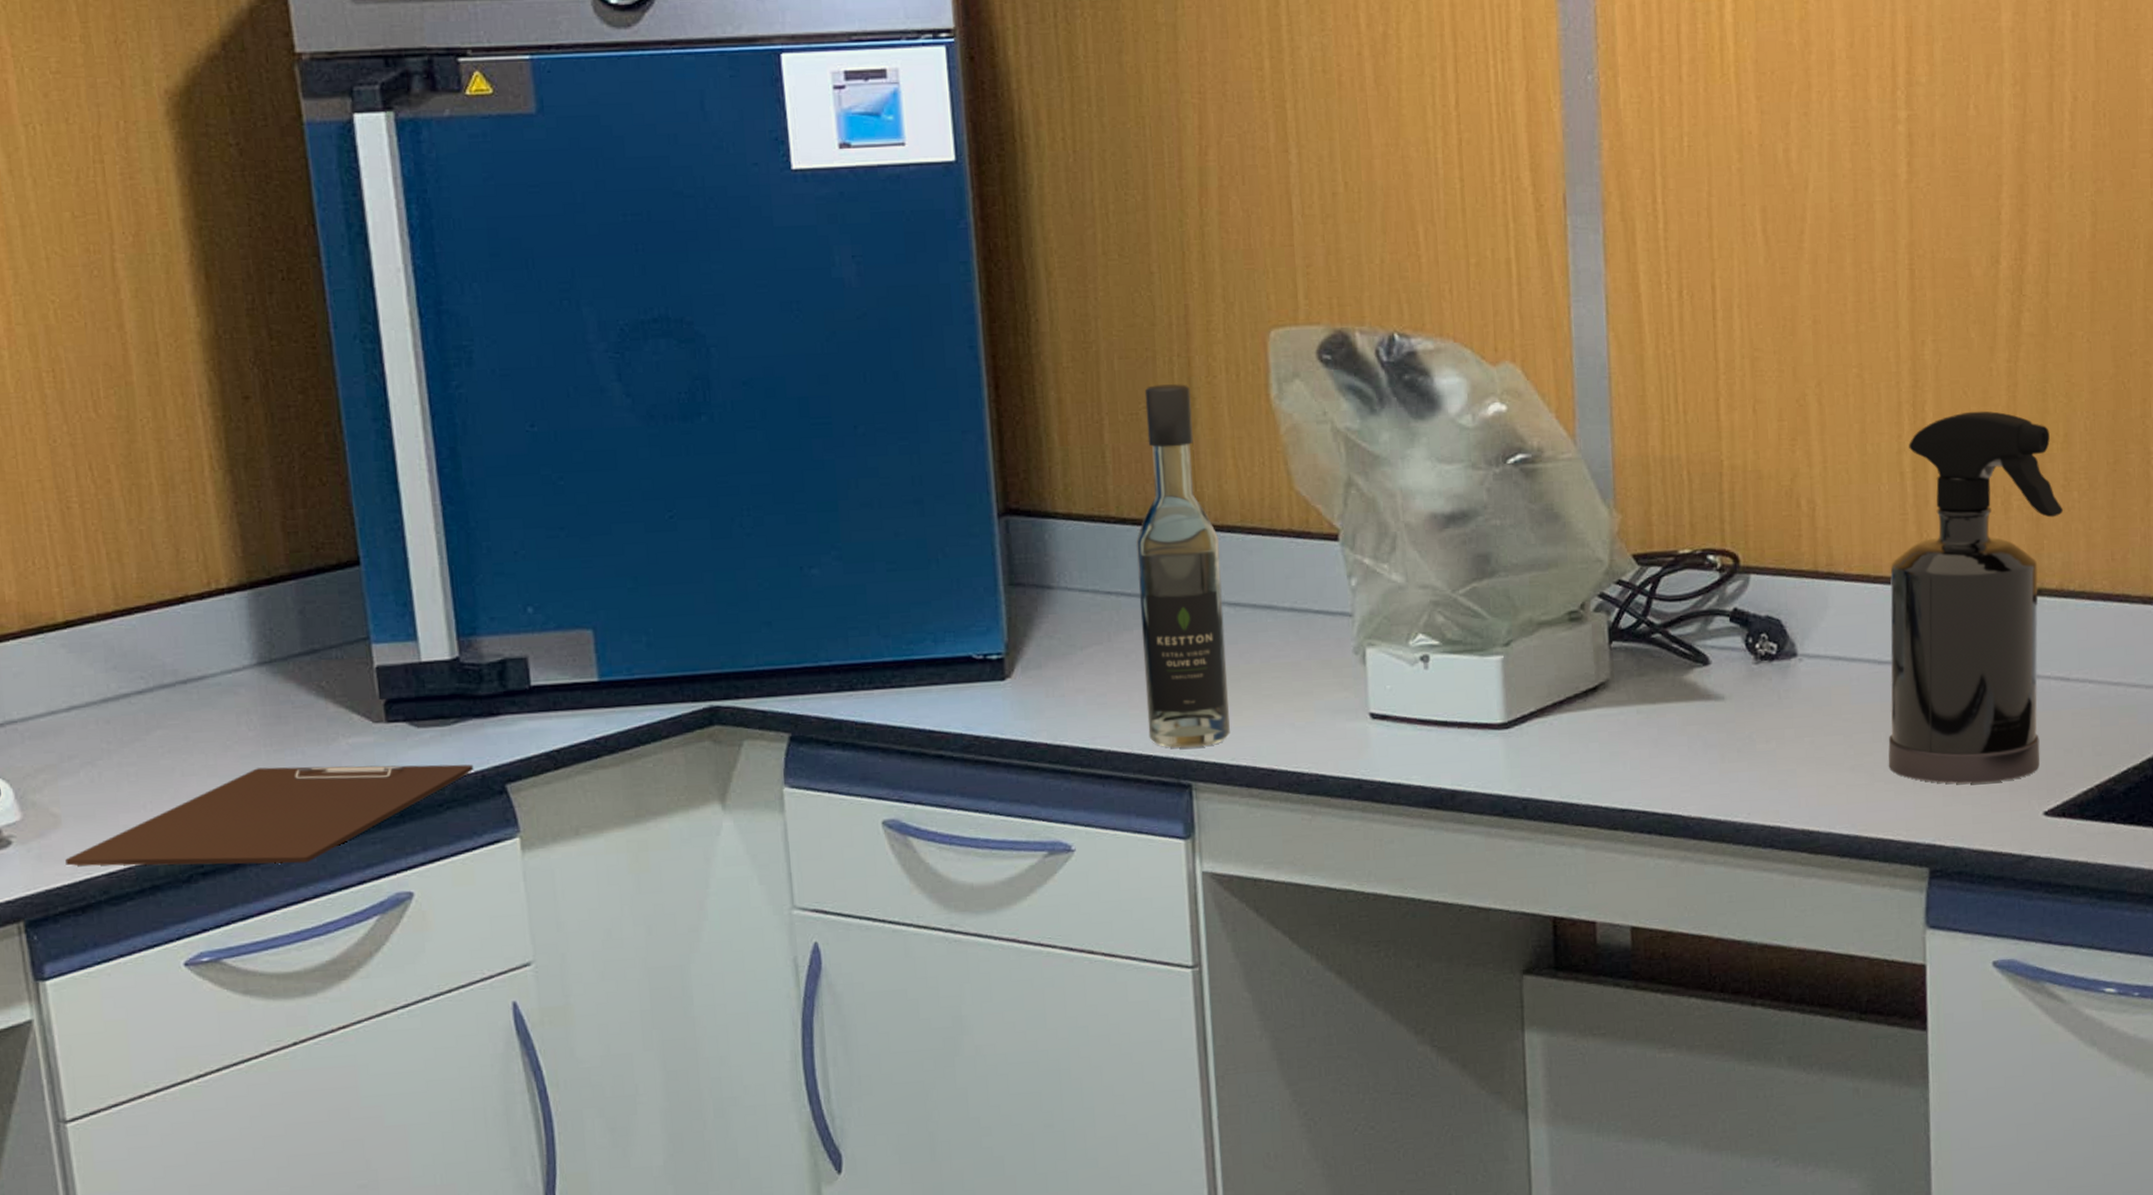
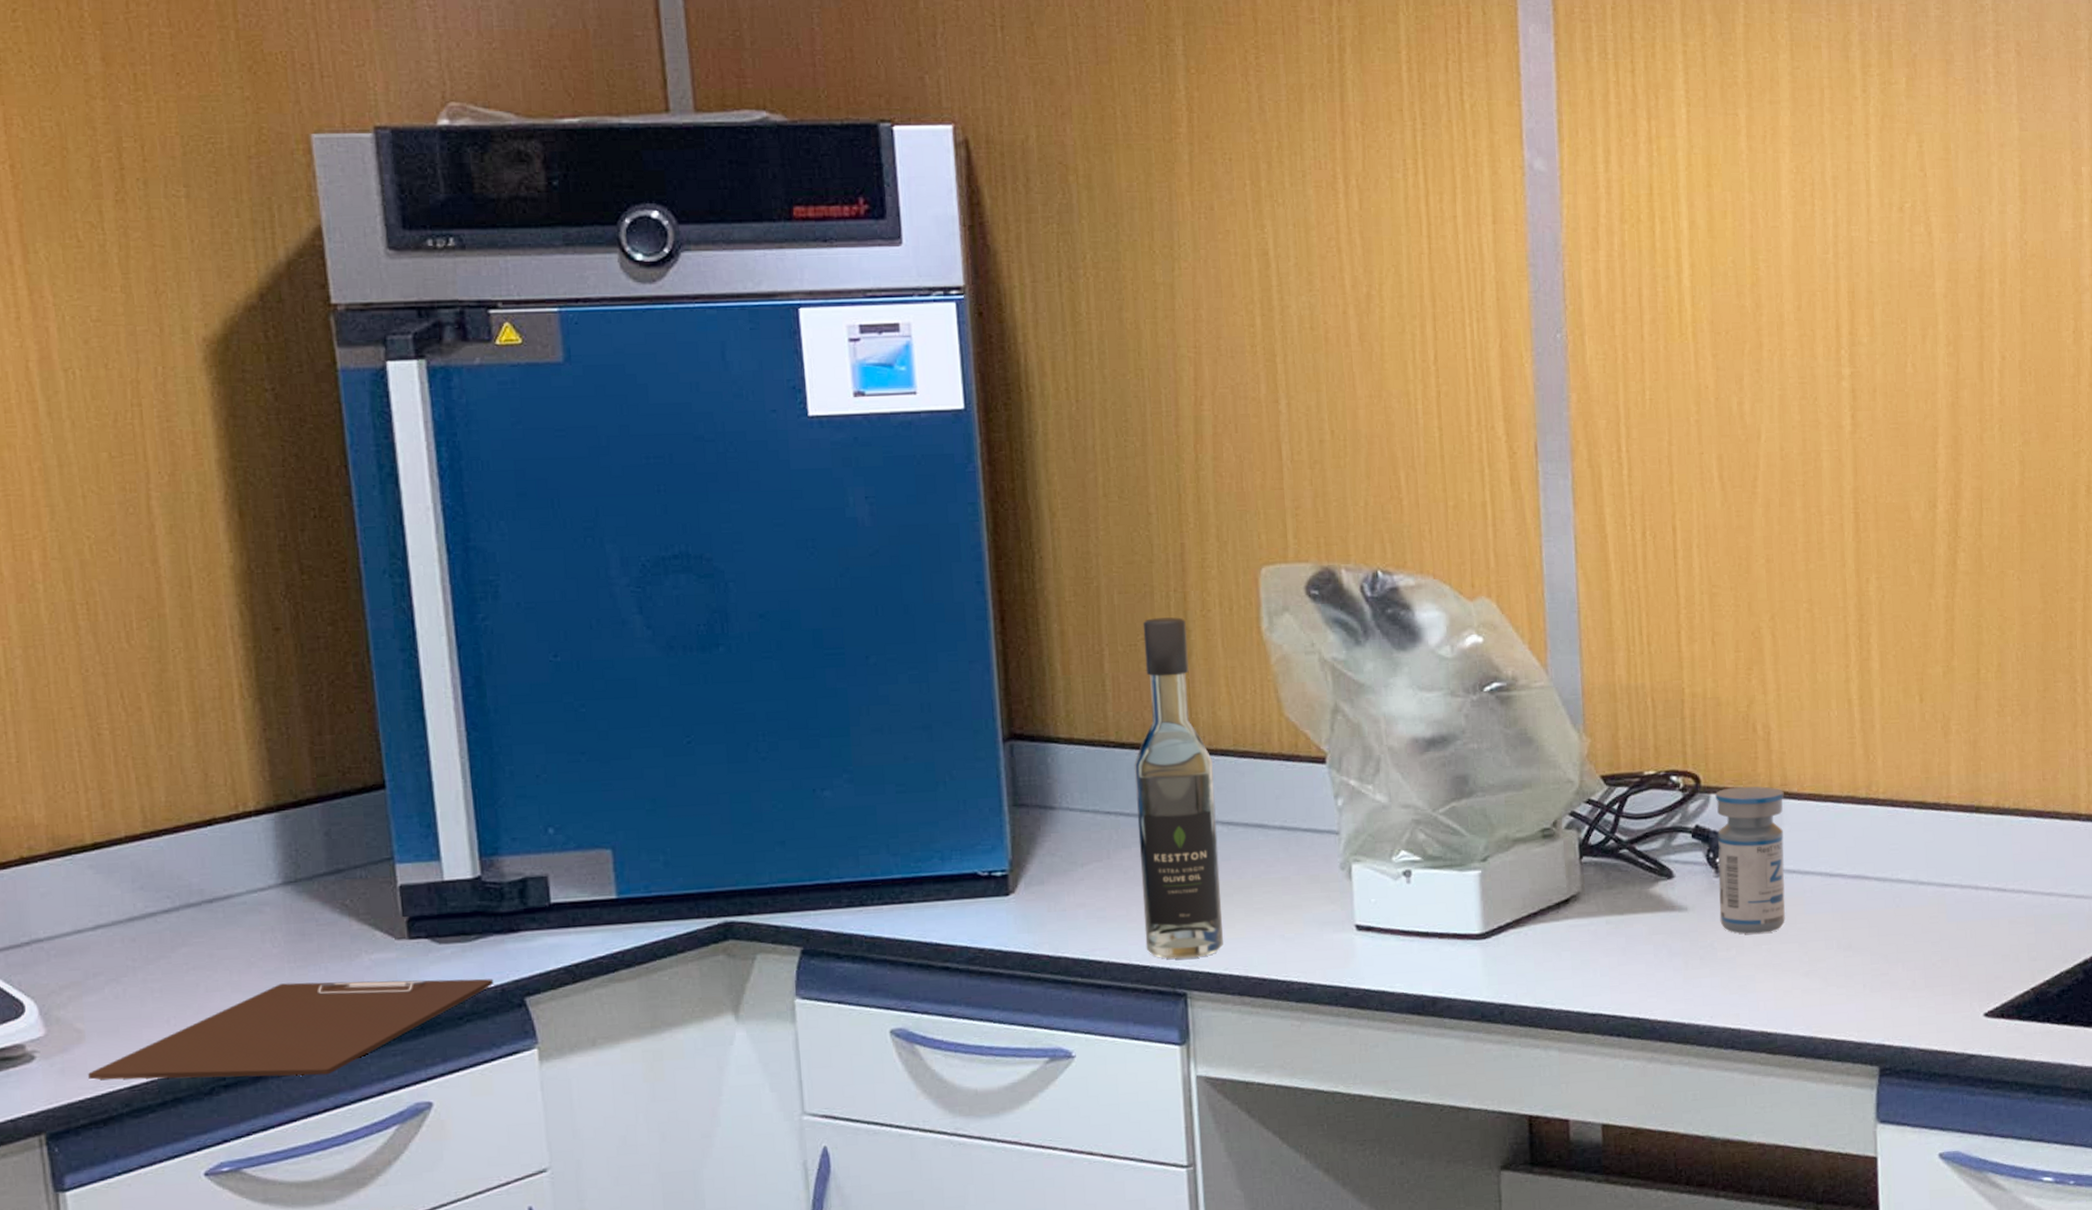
medicine: none [1755,566,1830,725] -> present [1715,786,1785,934]
spray bottle: present [1888,411,2064,784] -> none [1840,642,1999,988]

